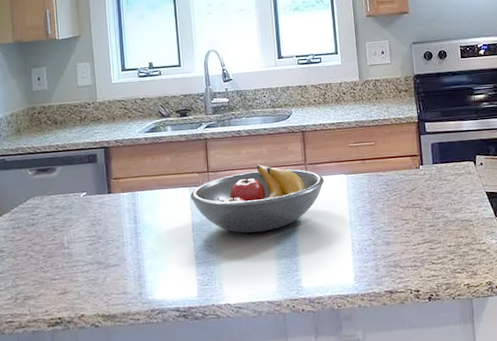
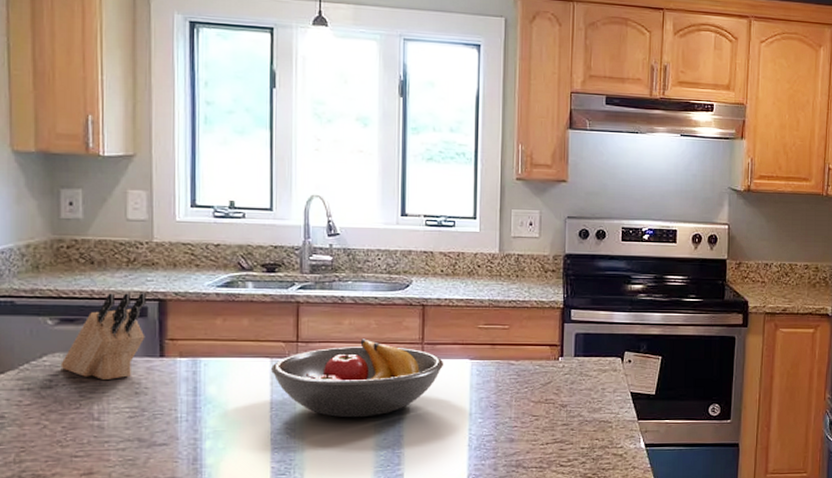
knife block: none [39,143,97,216] -> present [60,293,146,381]

